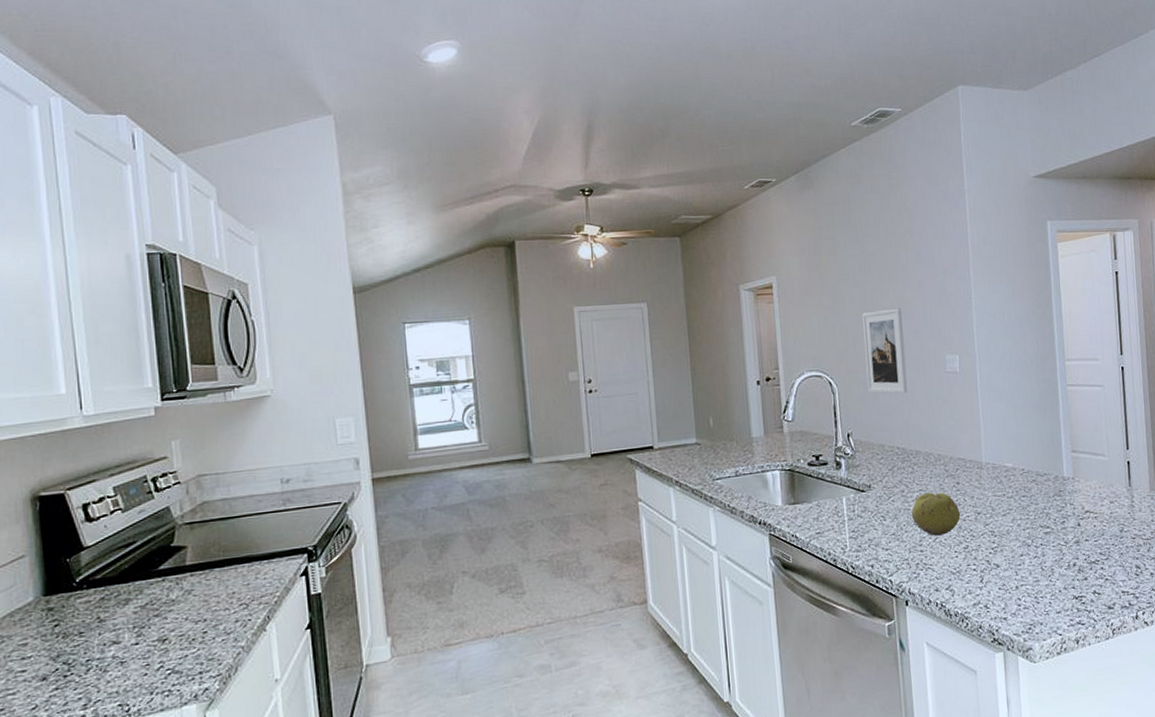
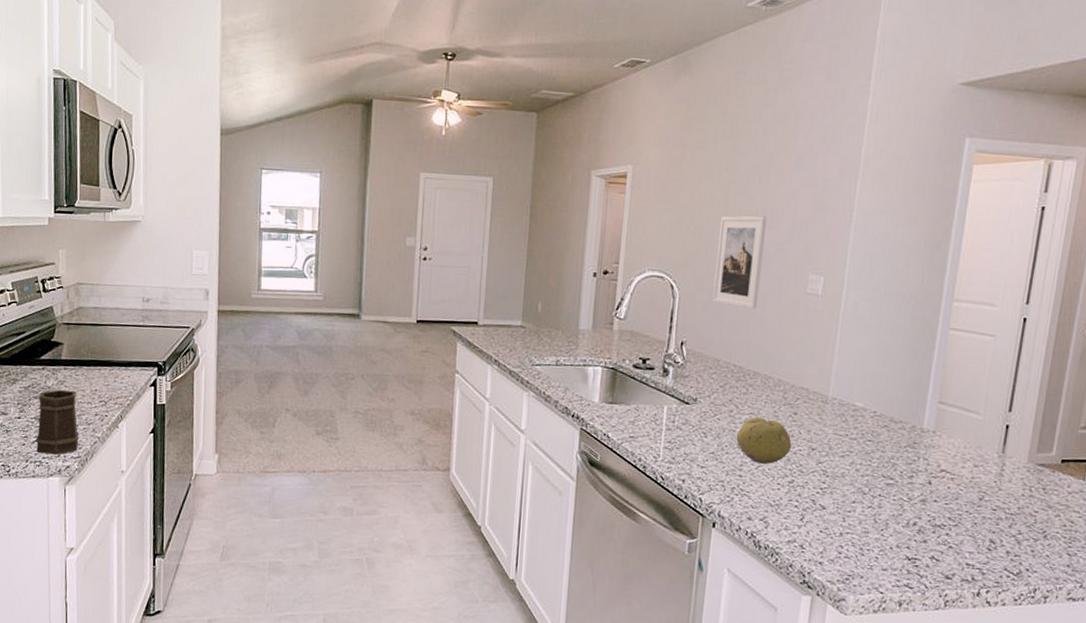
mug: none [161,599,218,681] -> present [35,389,79,455]

